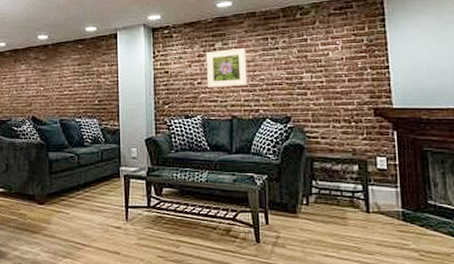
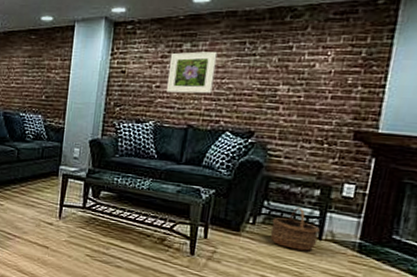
wicker basket: none [323,184,367,225] -> present [270,207,320,251]

